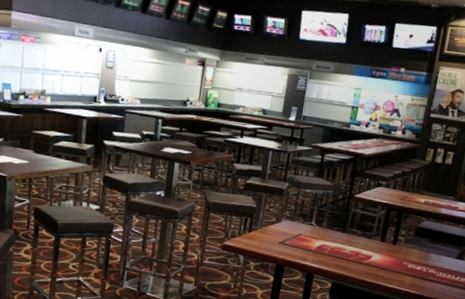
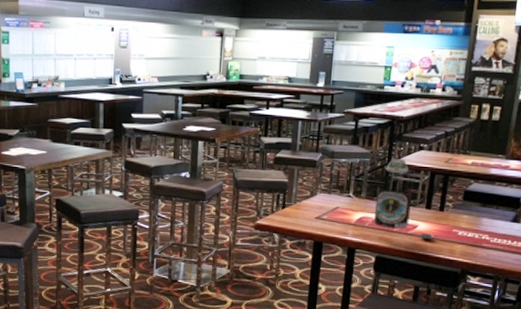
beer bottle: none [332,192,386,270] -> present [374,158,434,239]

